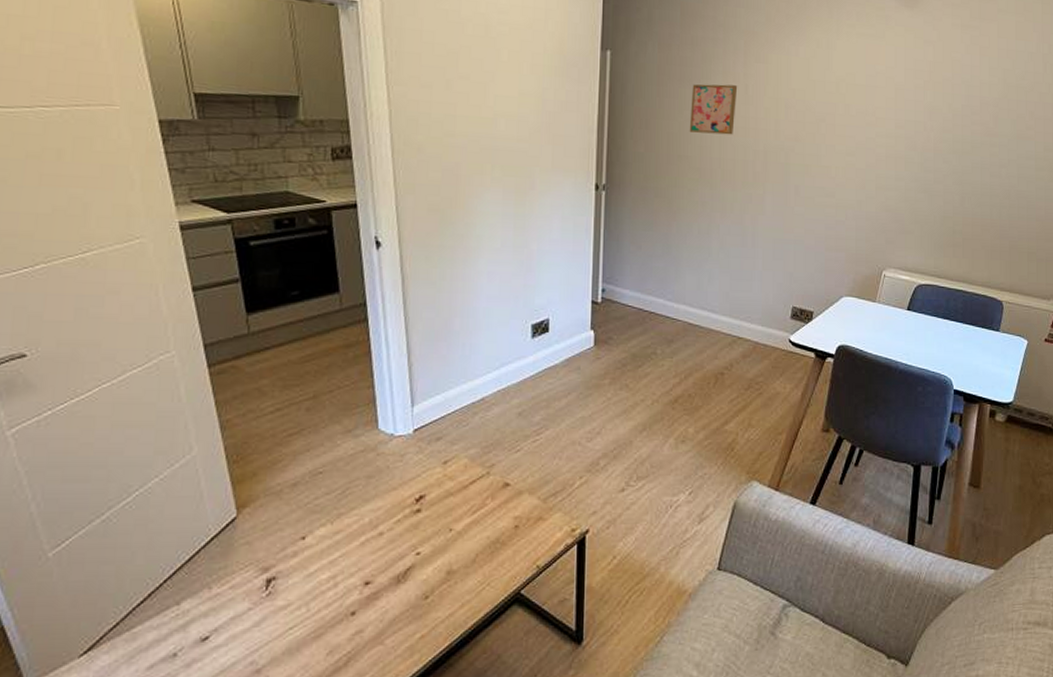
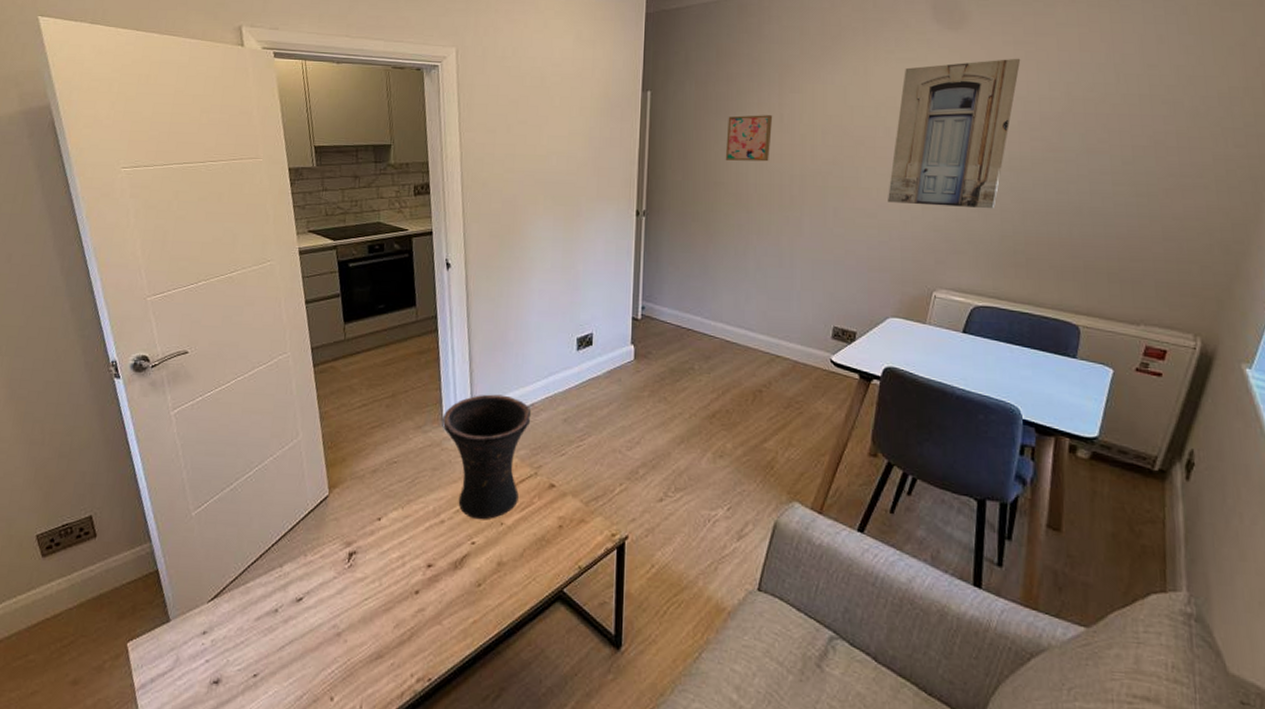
vase: none [377,390,482,528] -> present [442,394,532,520]
wall art: none [845,41,967,191] -> present [888,58,1021,209]

